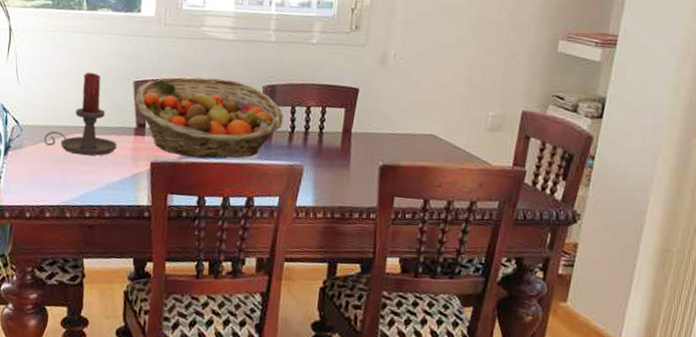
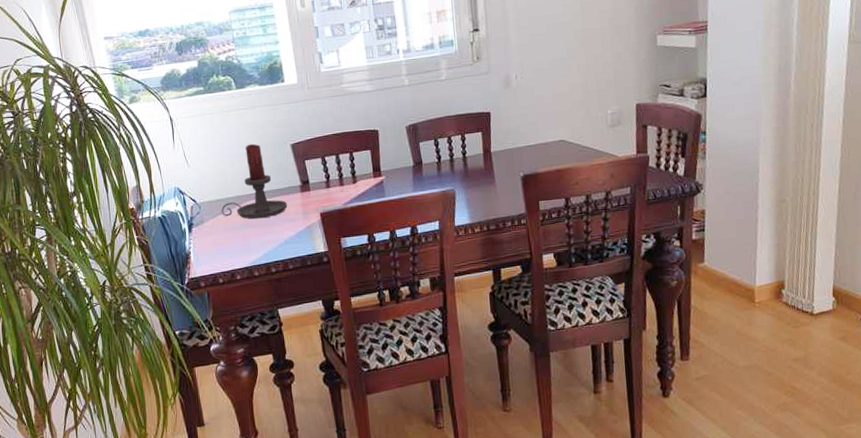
fruit basket: present [135,77,284,158] -> none [295,126,430,202]

